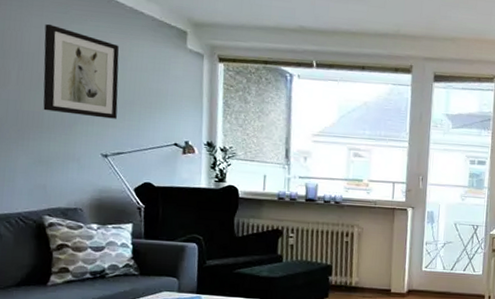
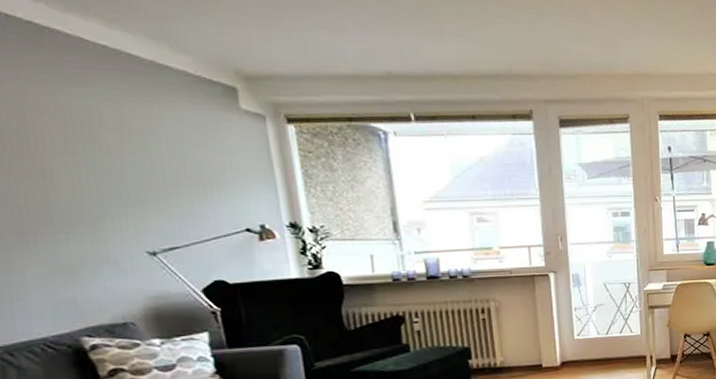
wall art: present [43,23,119,119] -> none [27,89,159,207]

